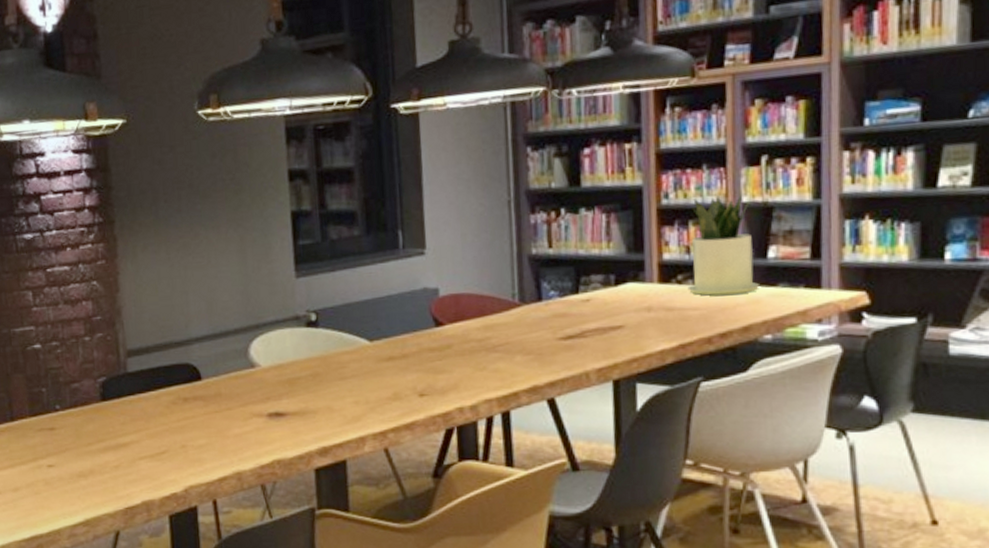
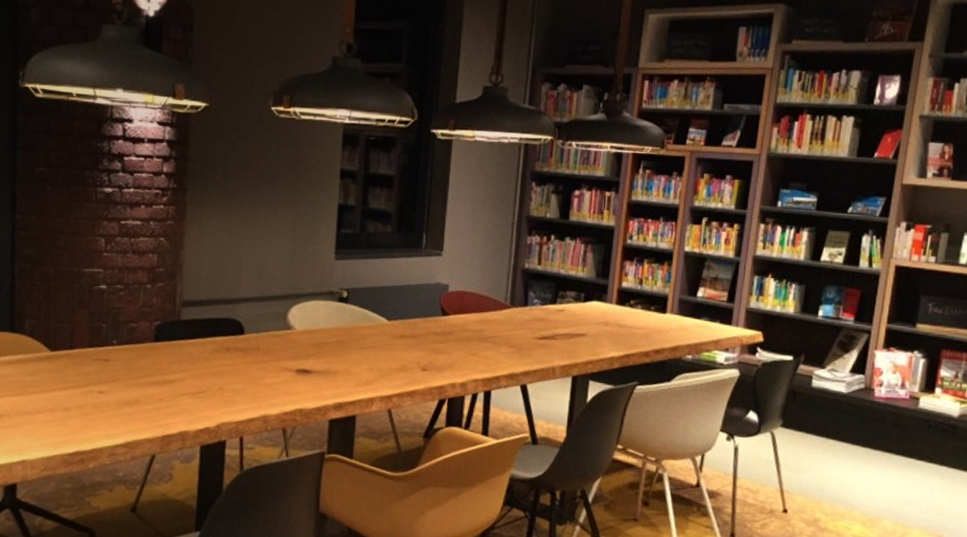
planter: present [687,194,761,296] -> none [636,243,690,322]

